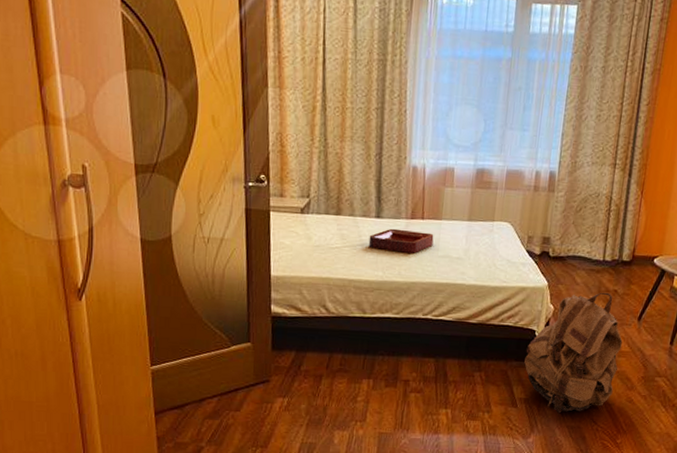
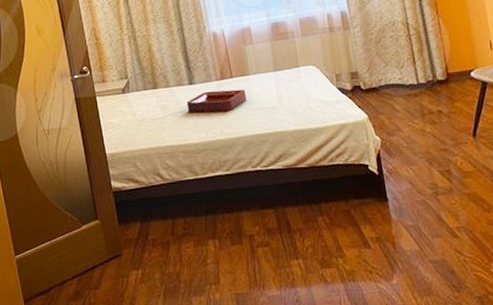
backpack: present [524,292,623,413] -> none [363,114,470,247]

